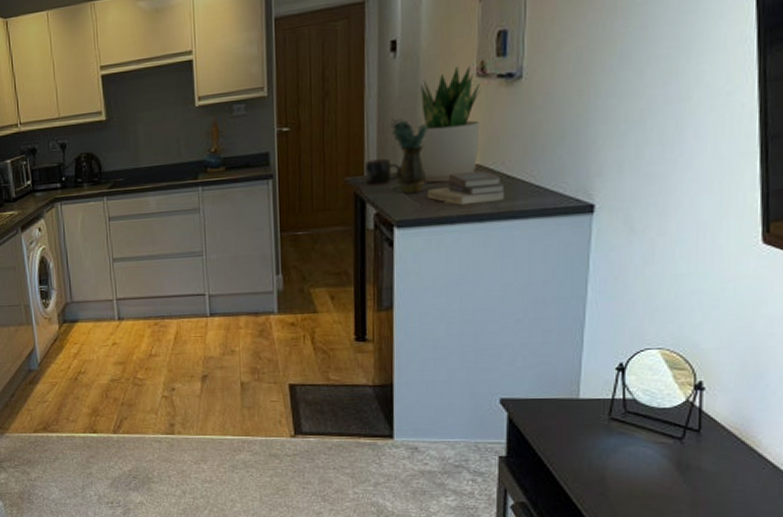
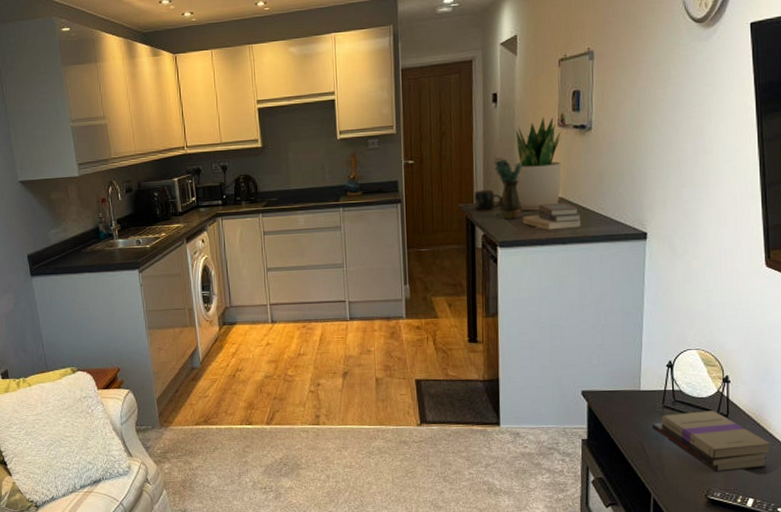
books: none [594,424,761,500] -> present [652,411,772,472]

